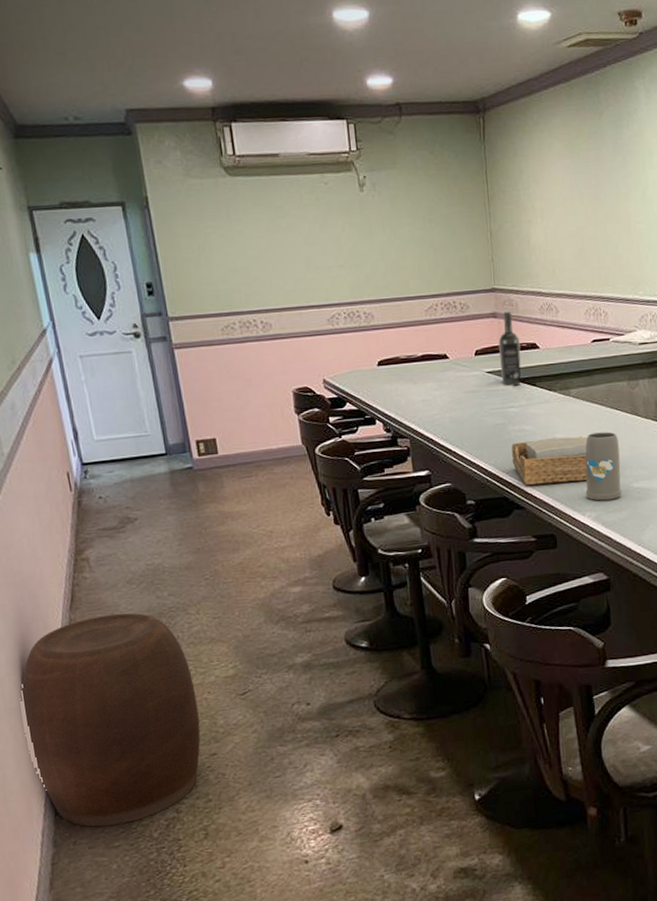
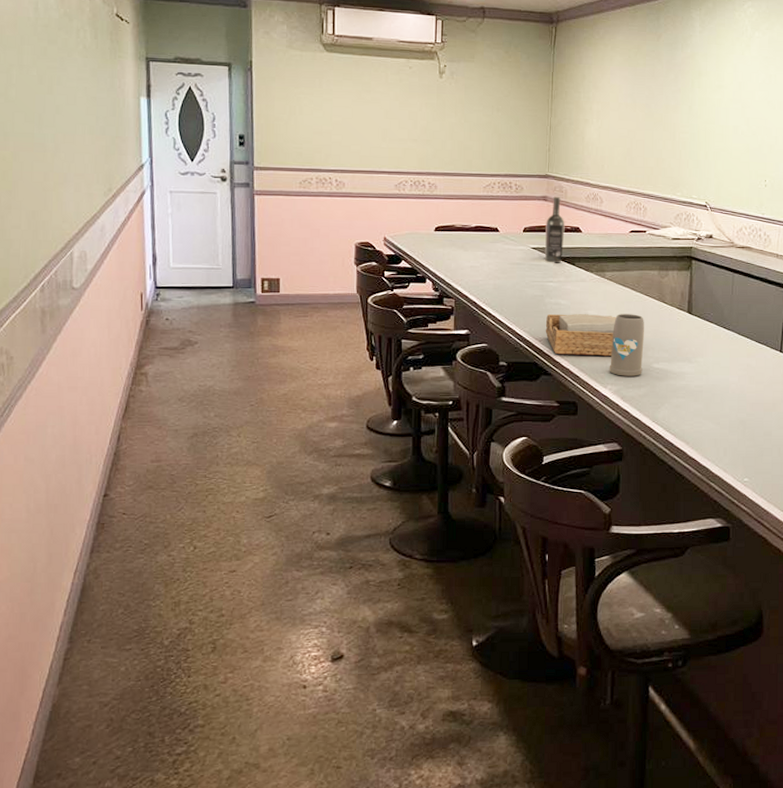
stool: present [20,613,201,827] -> none [63,427,225,628]

